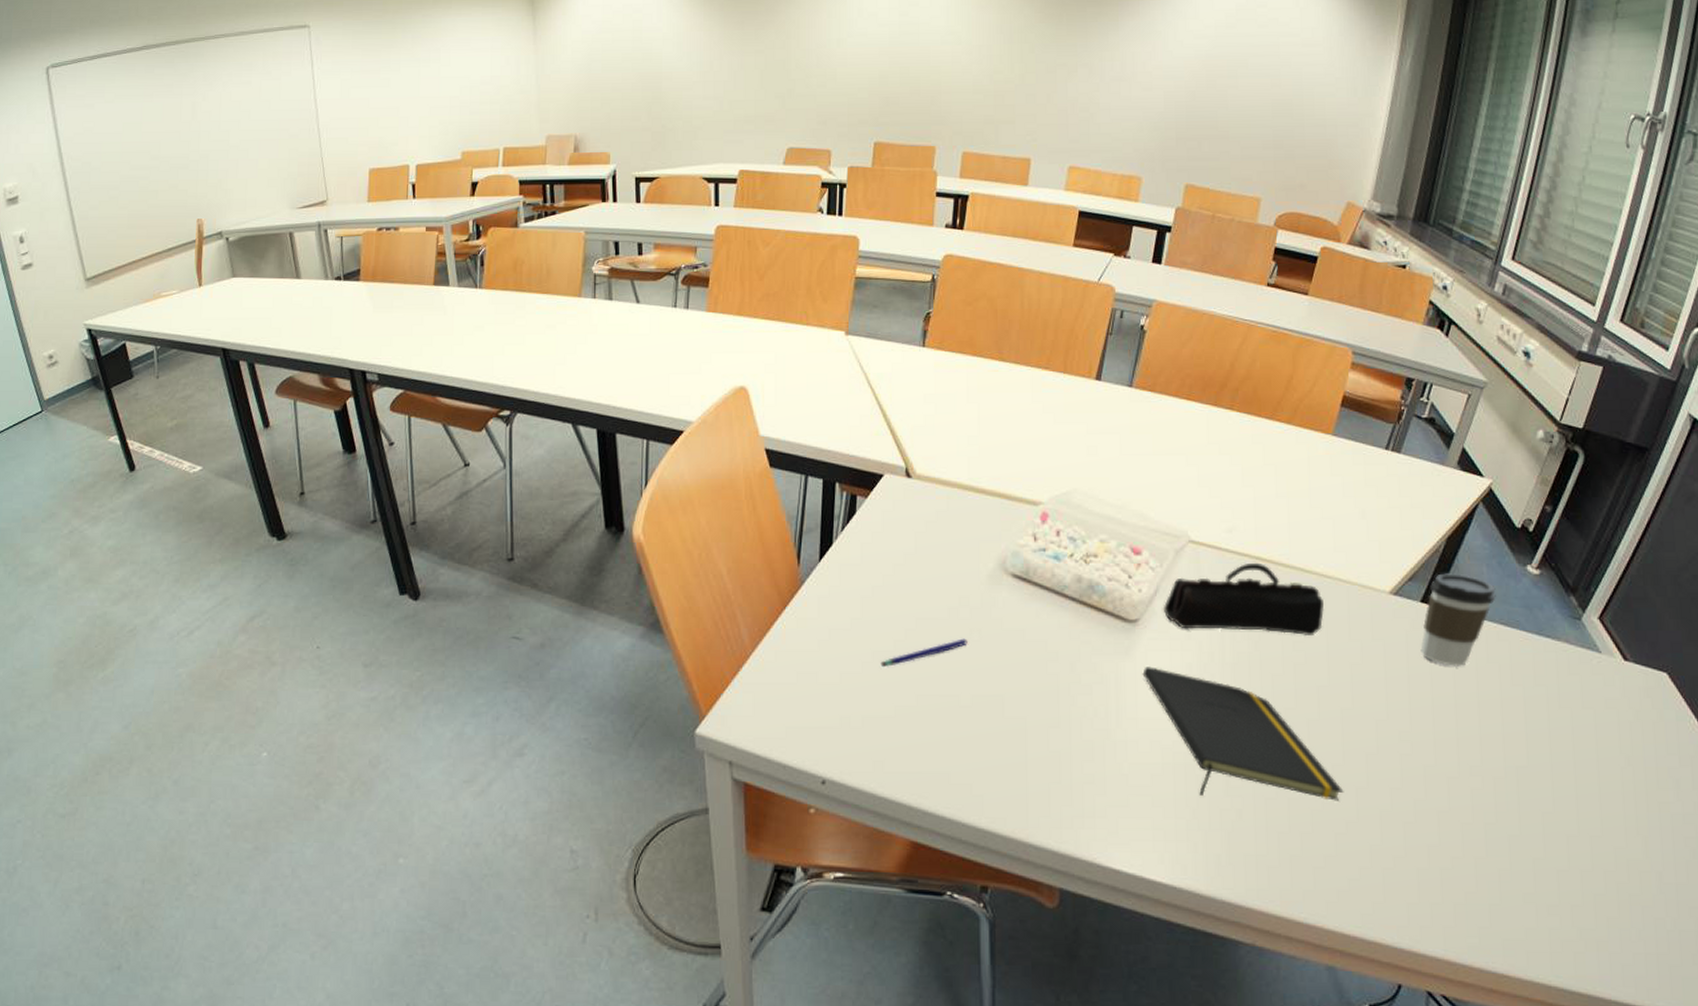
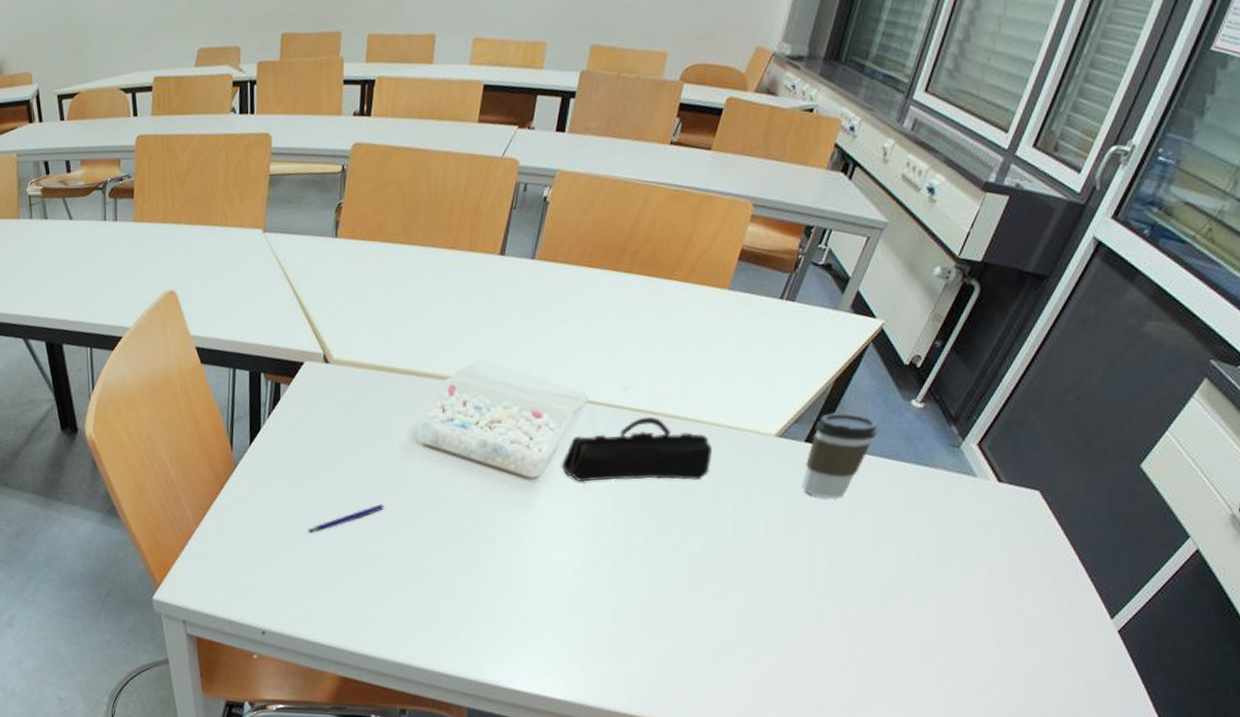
notepad: present [1142,666,1344,801] -> none [541,517,722,625]

